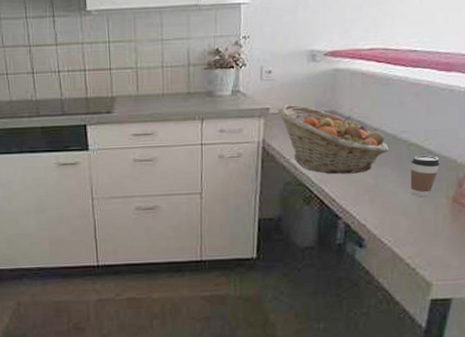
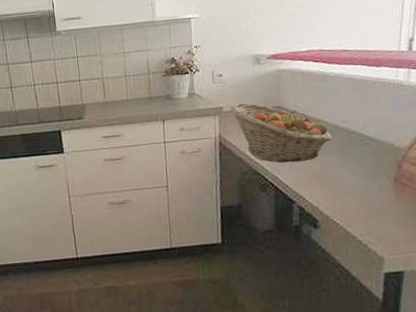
coffee cup: present [410,155,441,198] -> none [353,141,380,180]

